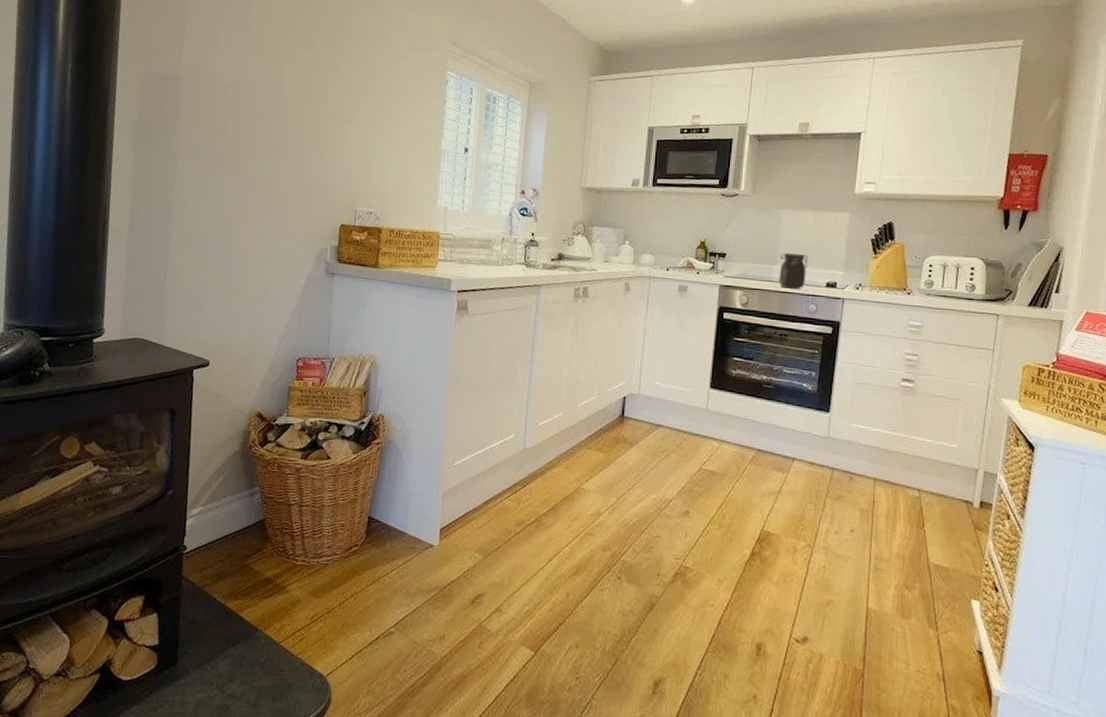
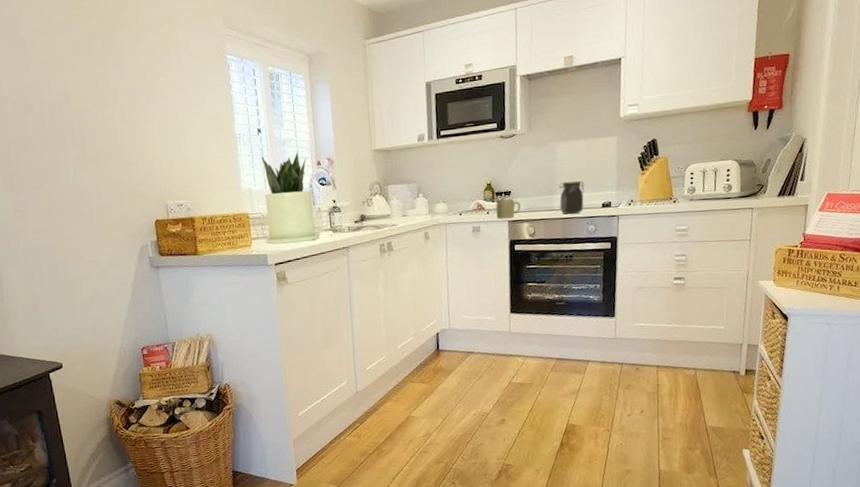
planter: none [452,177,512,273] -> present [261,152,321,244]
mug: none [707,260,735,283] -> present [496,198,521,220]

